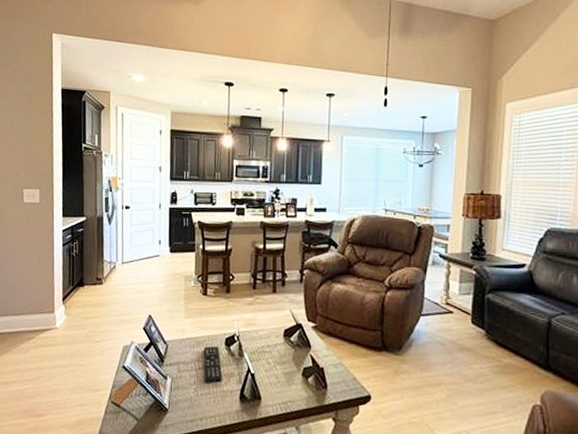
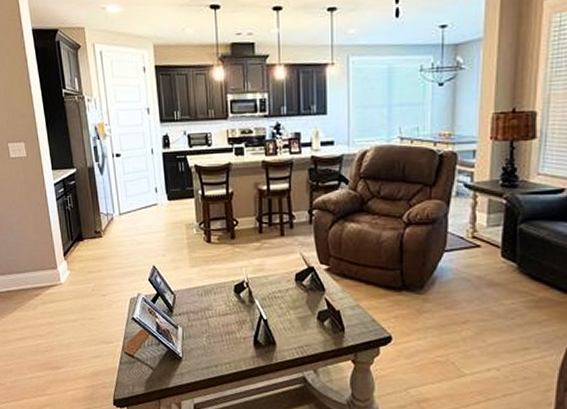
remote control: present [203,345,223,384] -> none [212,293,235,331]

